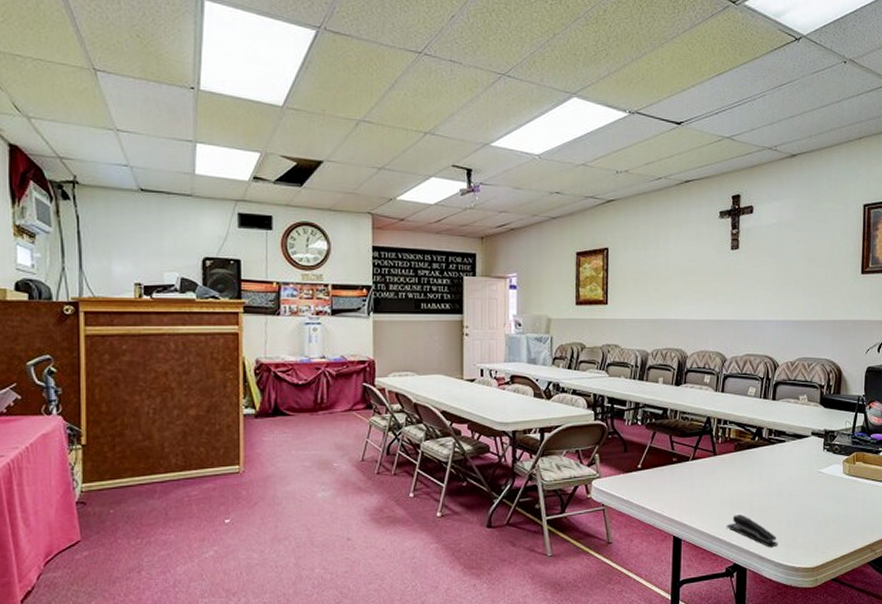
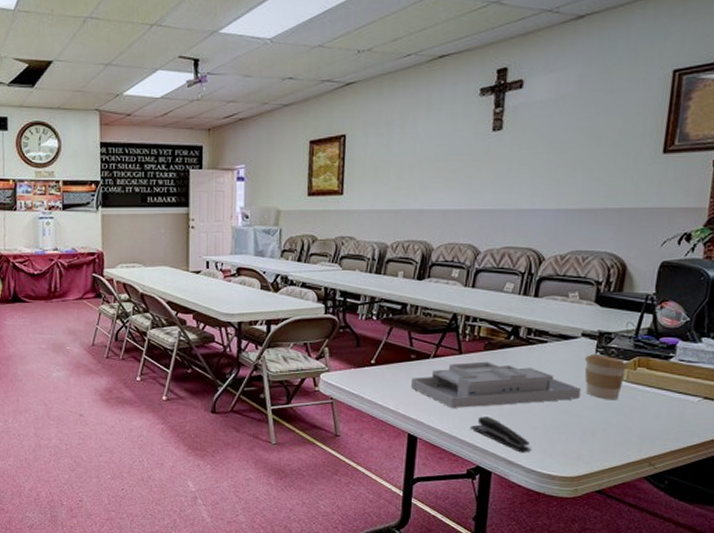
desk organizer: none [673,461,814,508] -> present [410,361,581,408]
coffee cup: none [815,450,849,493] -> present [584,353,628,400]

